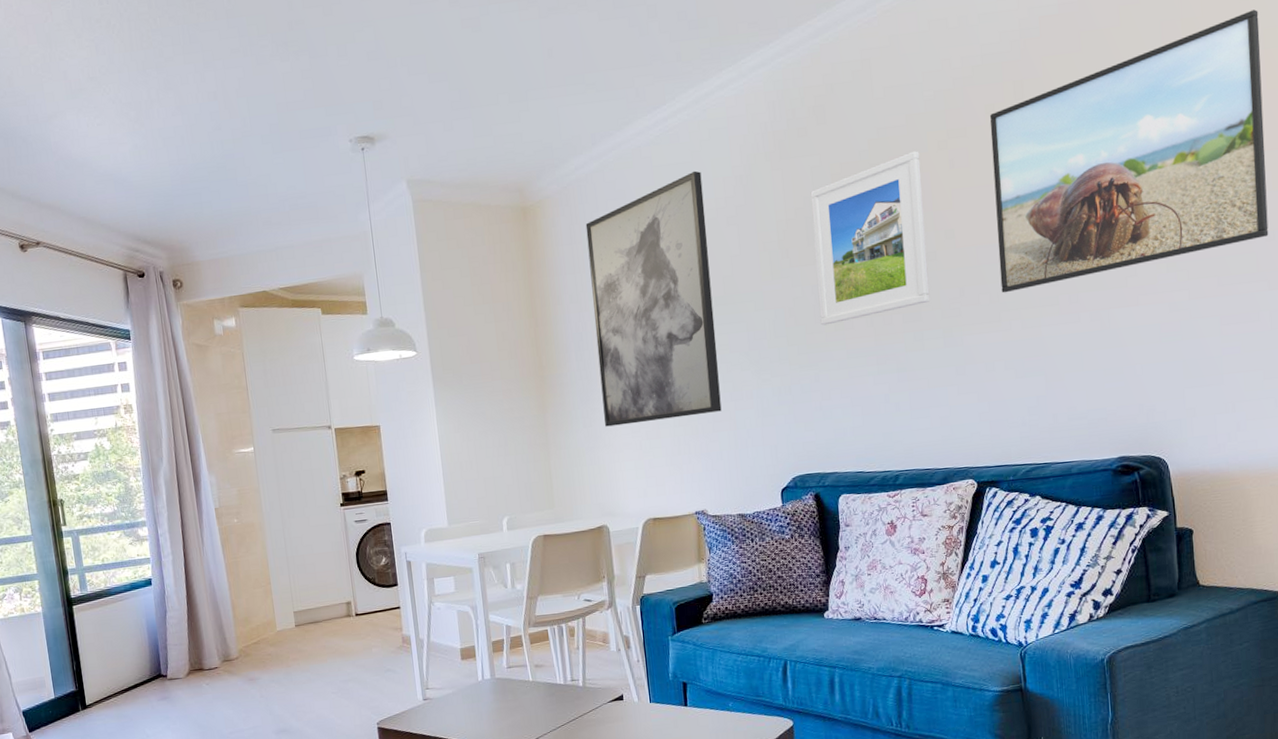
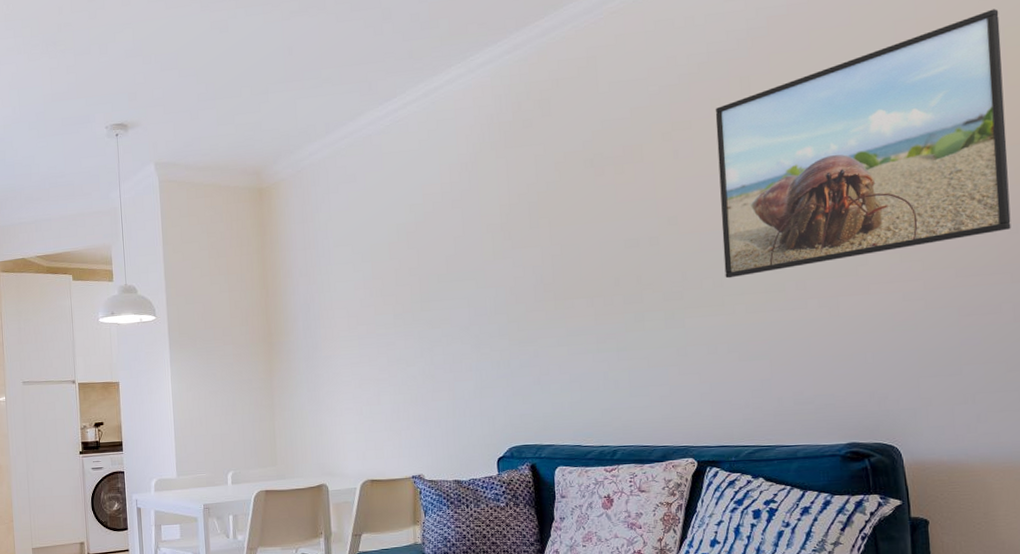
wall art: present [585,170,722,427] -> none [317,157,441,392]
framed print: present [810,151,930,326] -> none [534,142,652,304]

